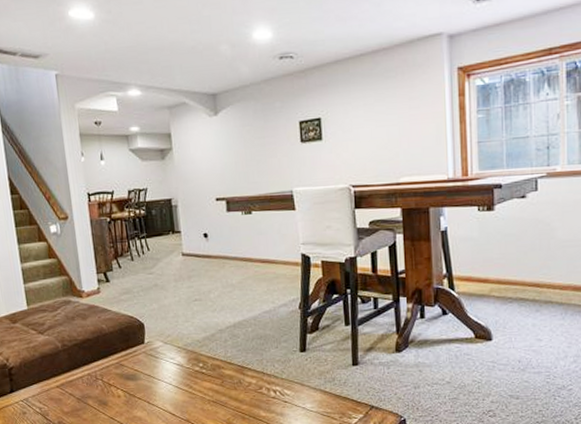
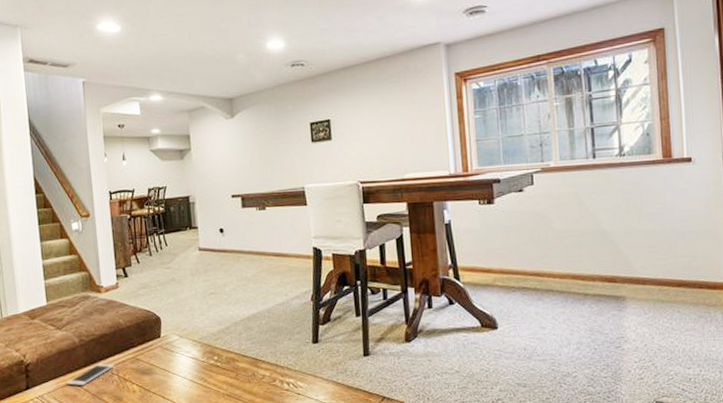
smartphone: none [50,368,98,389] -> present [66,363,114,386]

